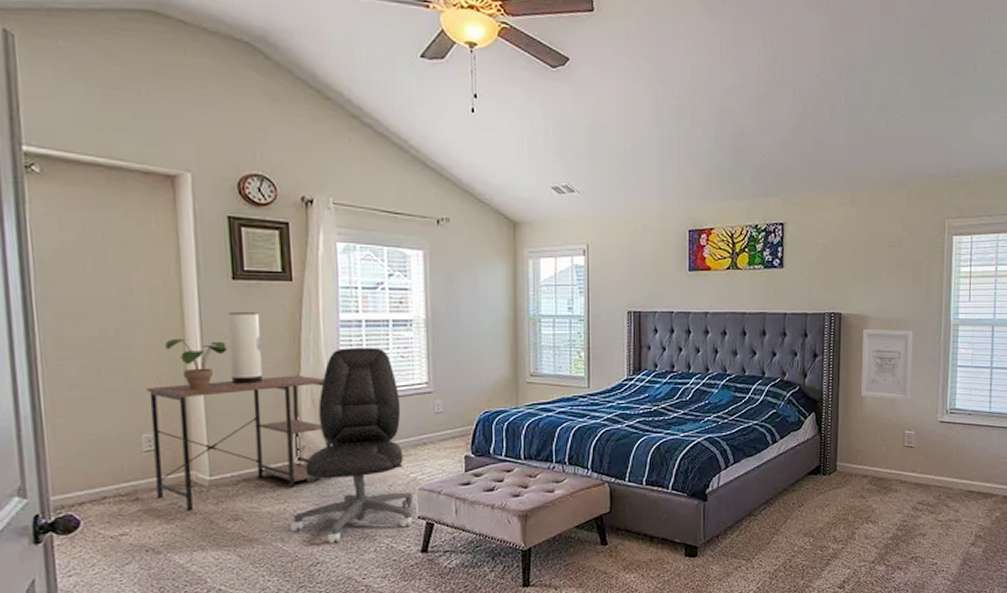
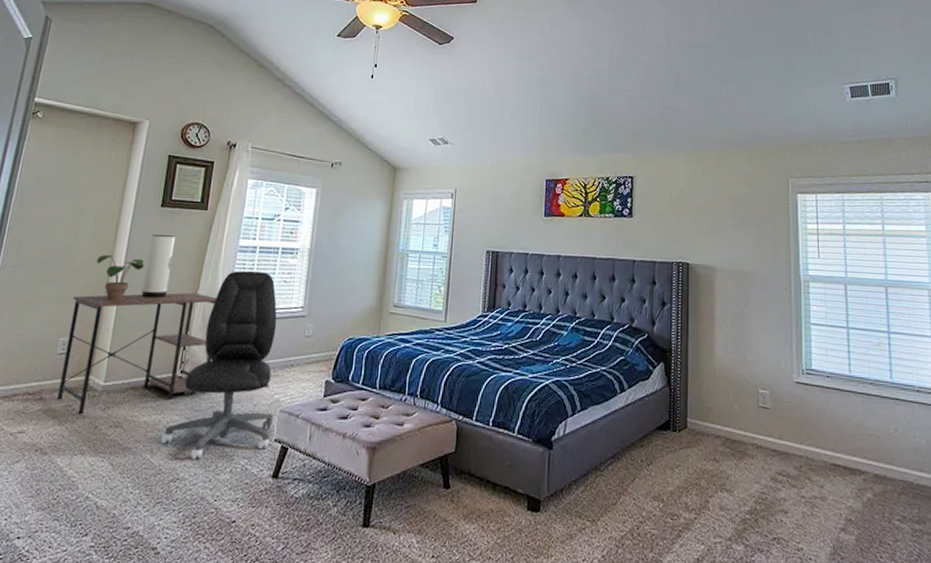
wall art: present [860,330,913,401] -> none [710,281,763,357]

